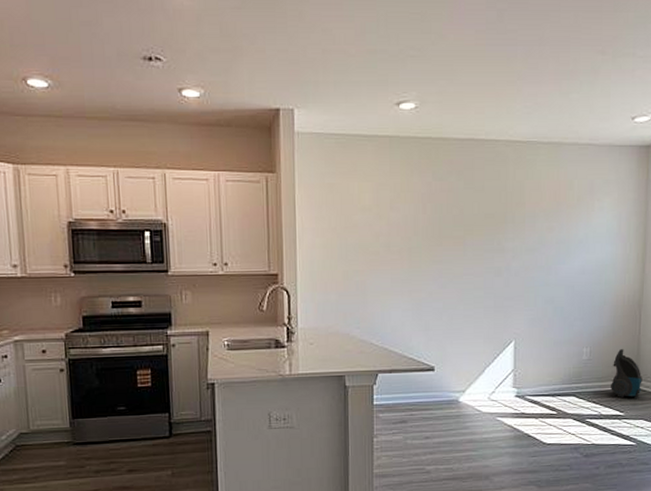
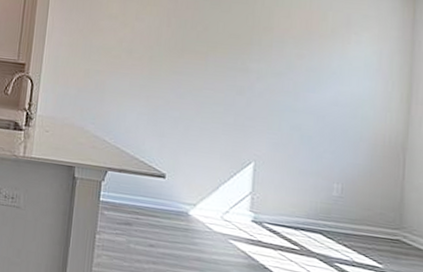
vacuum cleaner: present [611,349,643,398] -> none [366,192,407,250]

